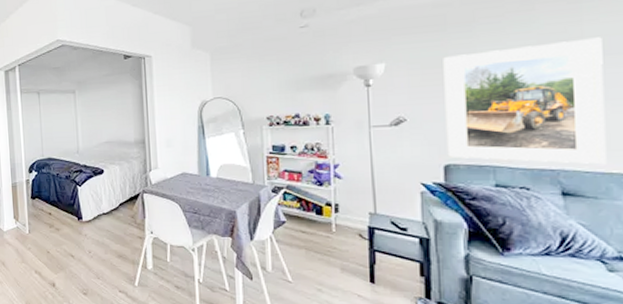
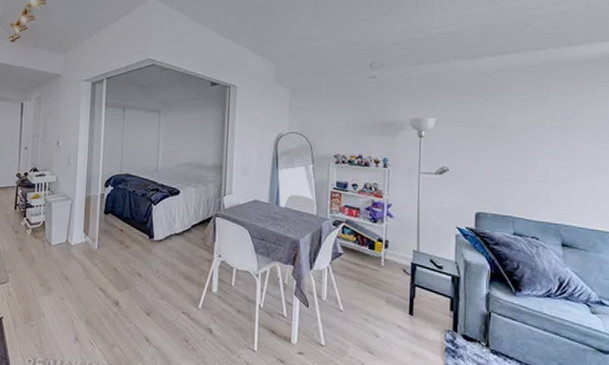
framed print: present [443,37,607,165] -> none [478,117,597,223]

